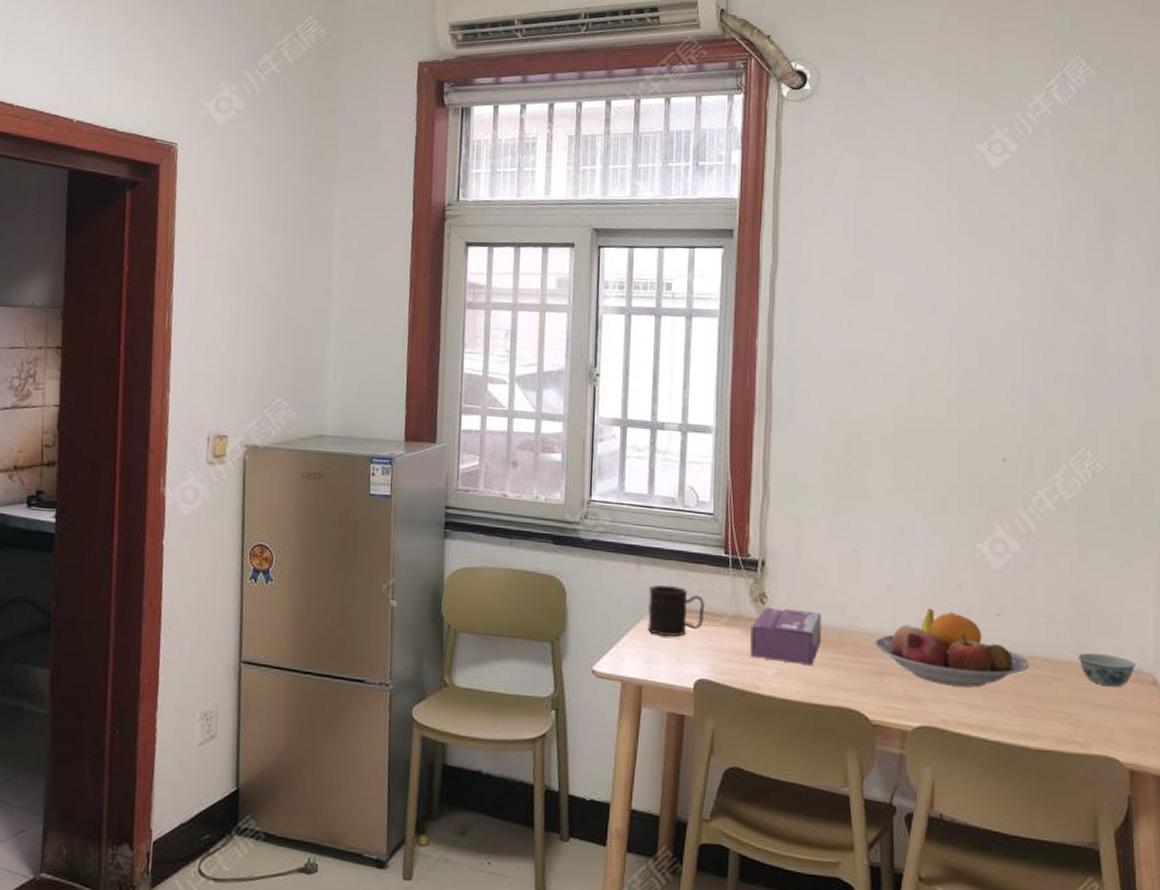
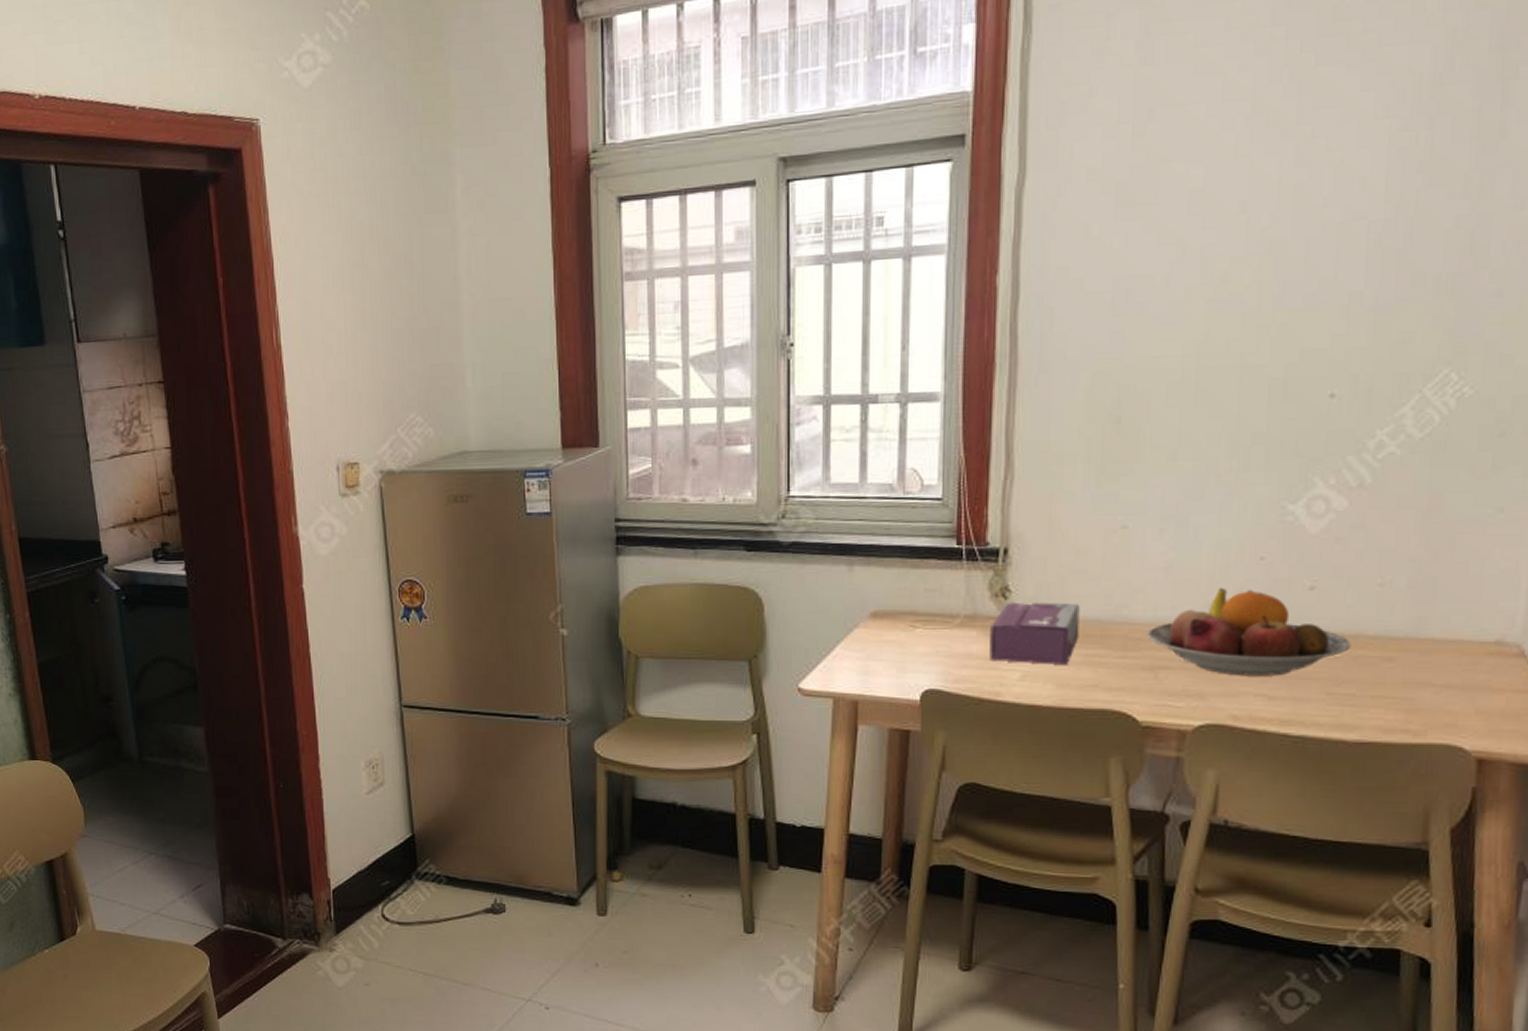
mug: present [648,585,705,637] -> none [863,586,933,644]
bowl: present [1078,653,1136,687] -> none [1417,625,1497,664]

